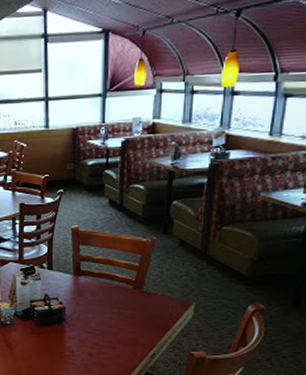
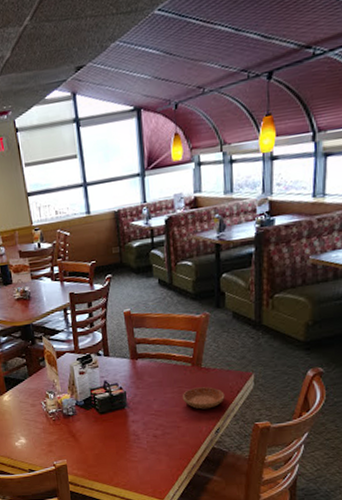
saucer: none [122,310,163,333] -> present [183,387,225,410]

